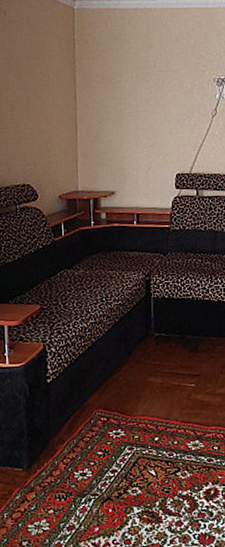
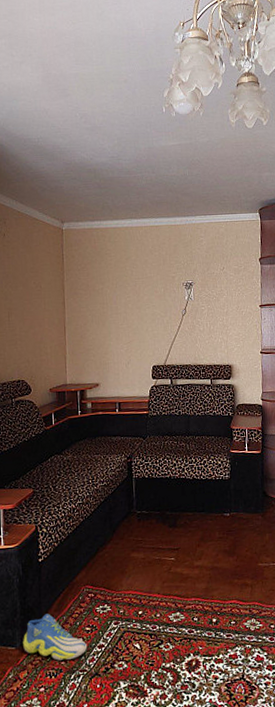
sneaker: none [30,436,100,484] -> present [23,613,88,661]

